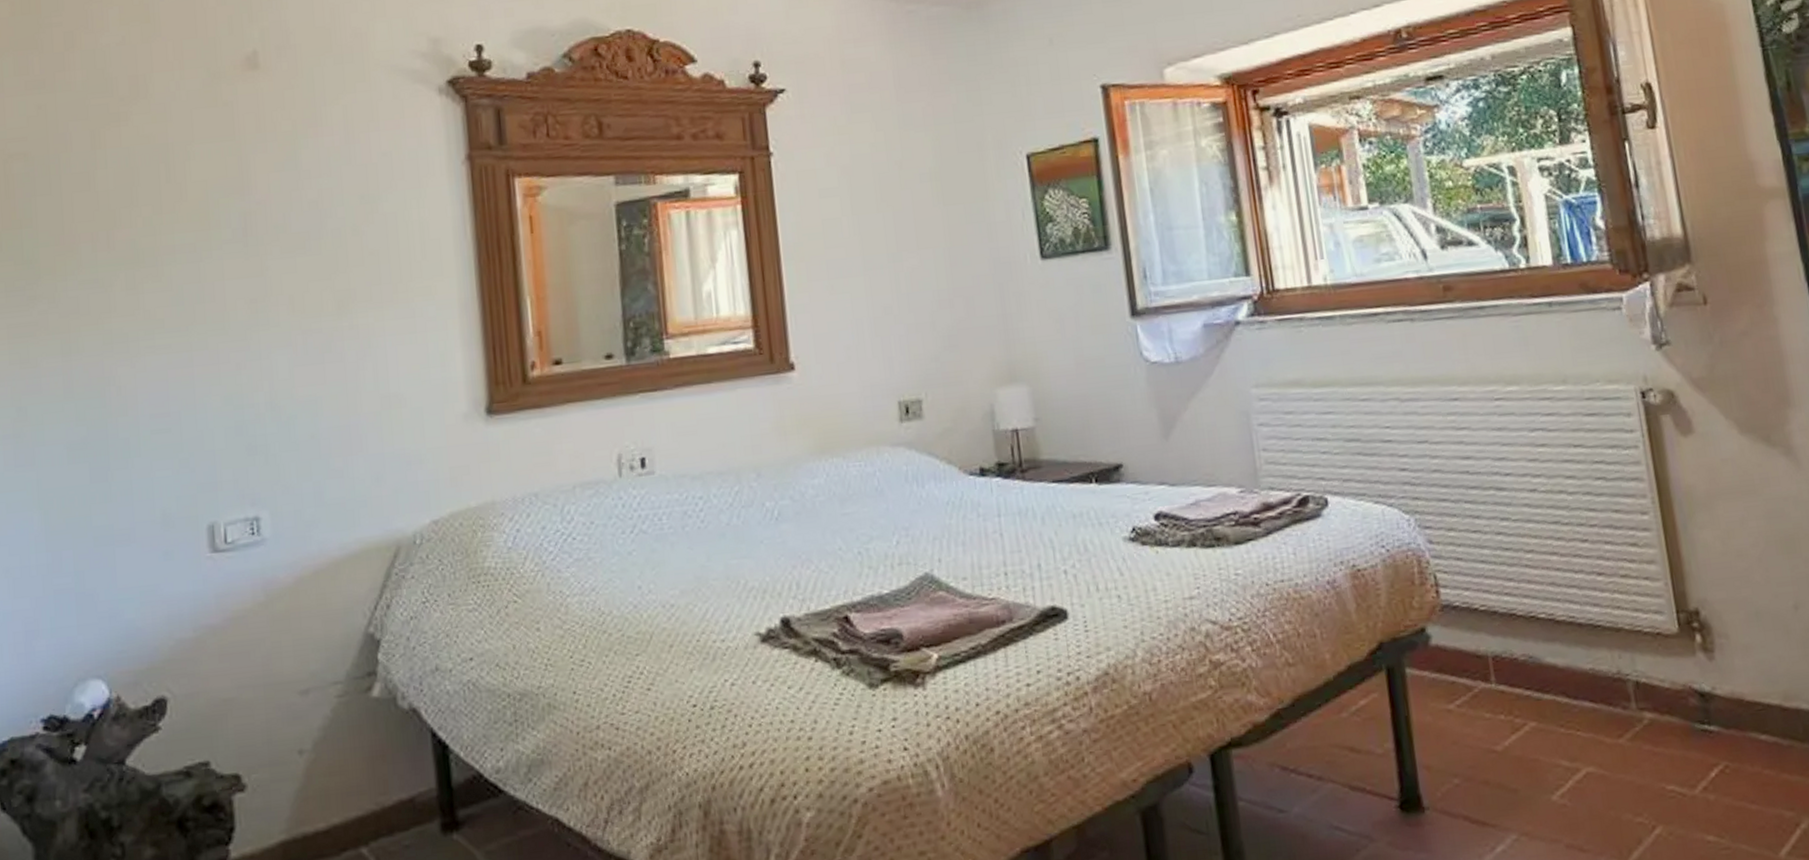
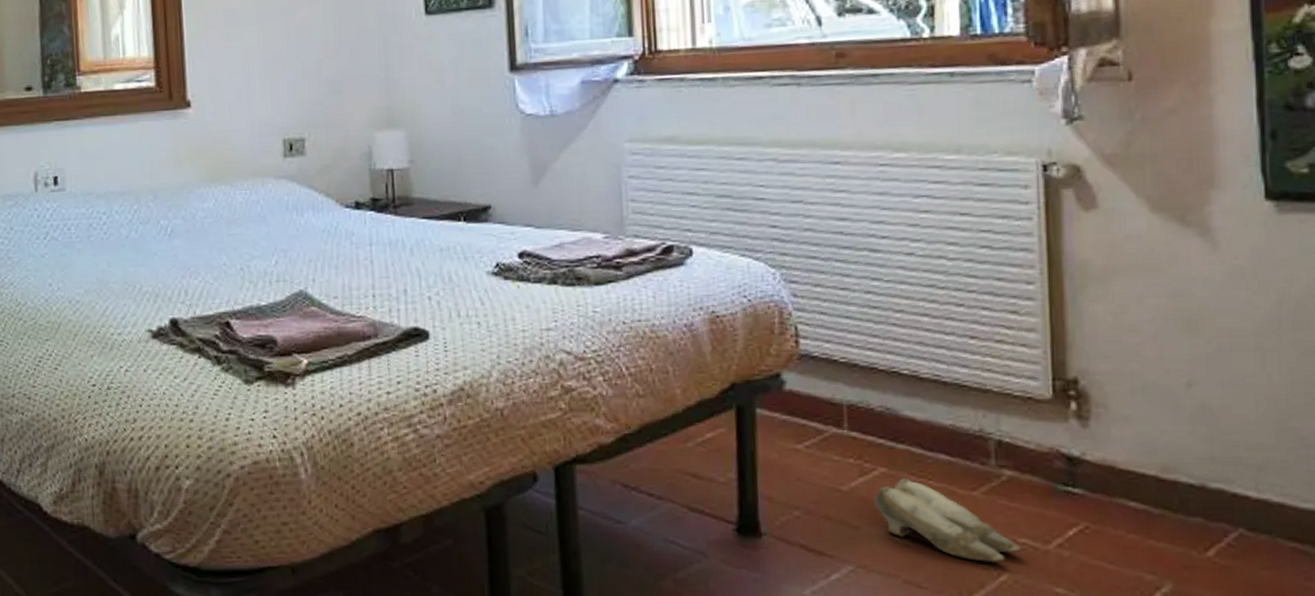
slippers: none [1528,731,1671,816] -> present [873,479,1022,563]

